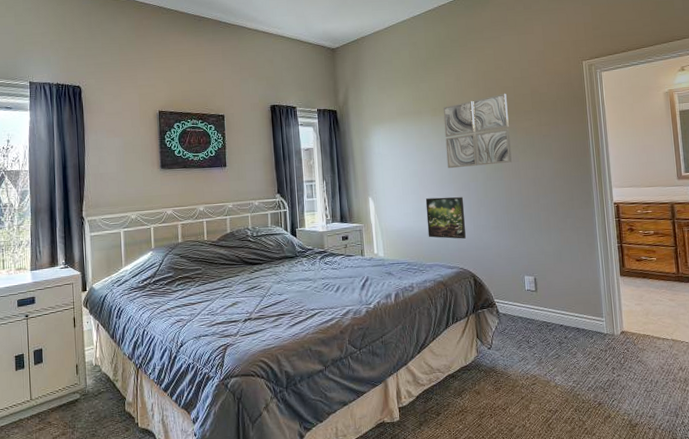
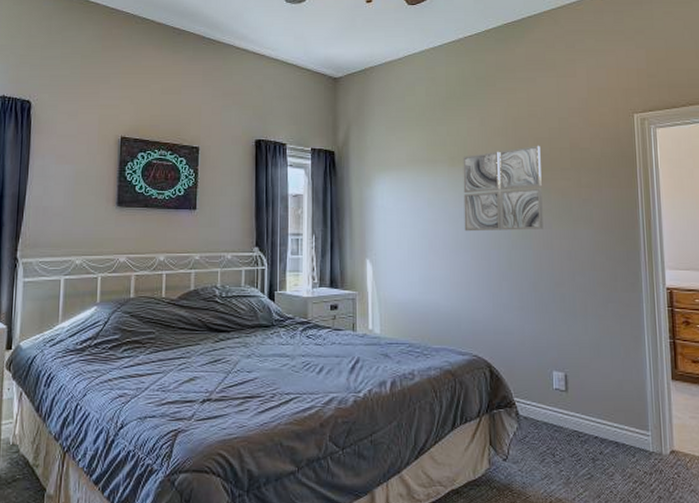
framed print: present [425,197,466,239] -> none [435,265,483,319]

